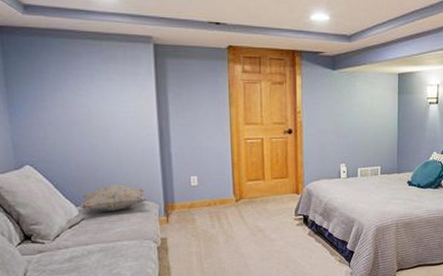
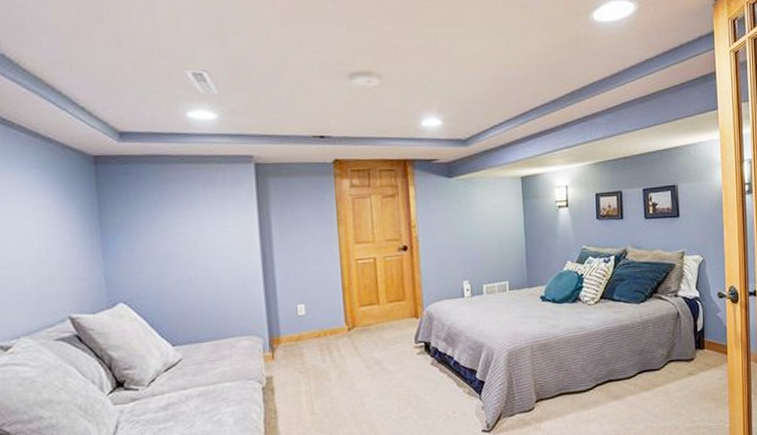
decorative pillow: present [79,185,148,211] -> none [176,319,251,350]

